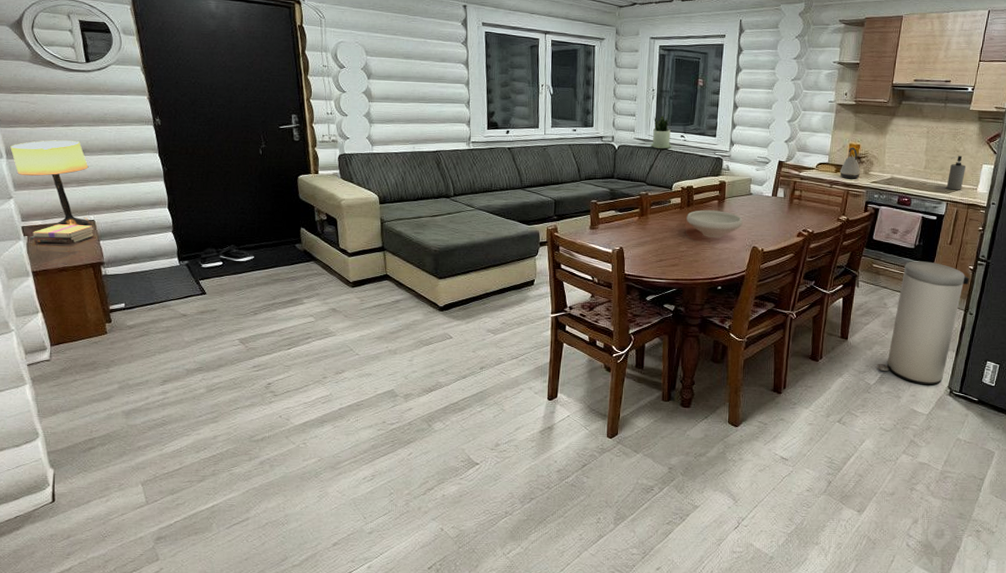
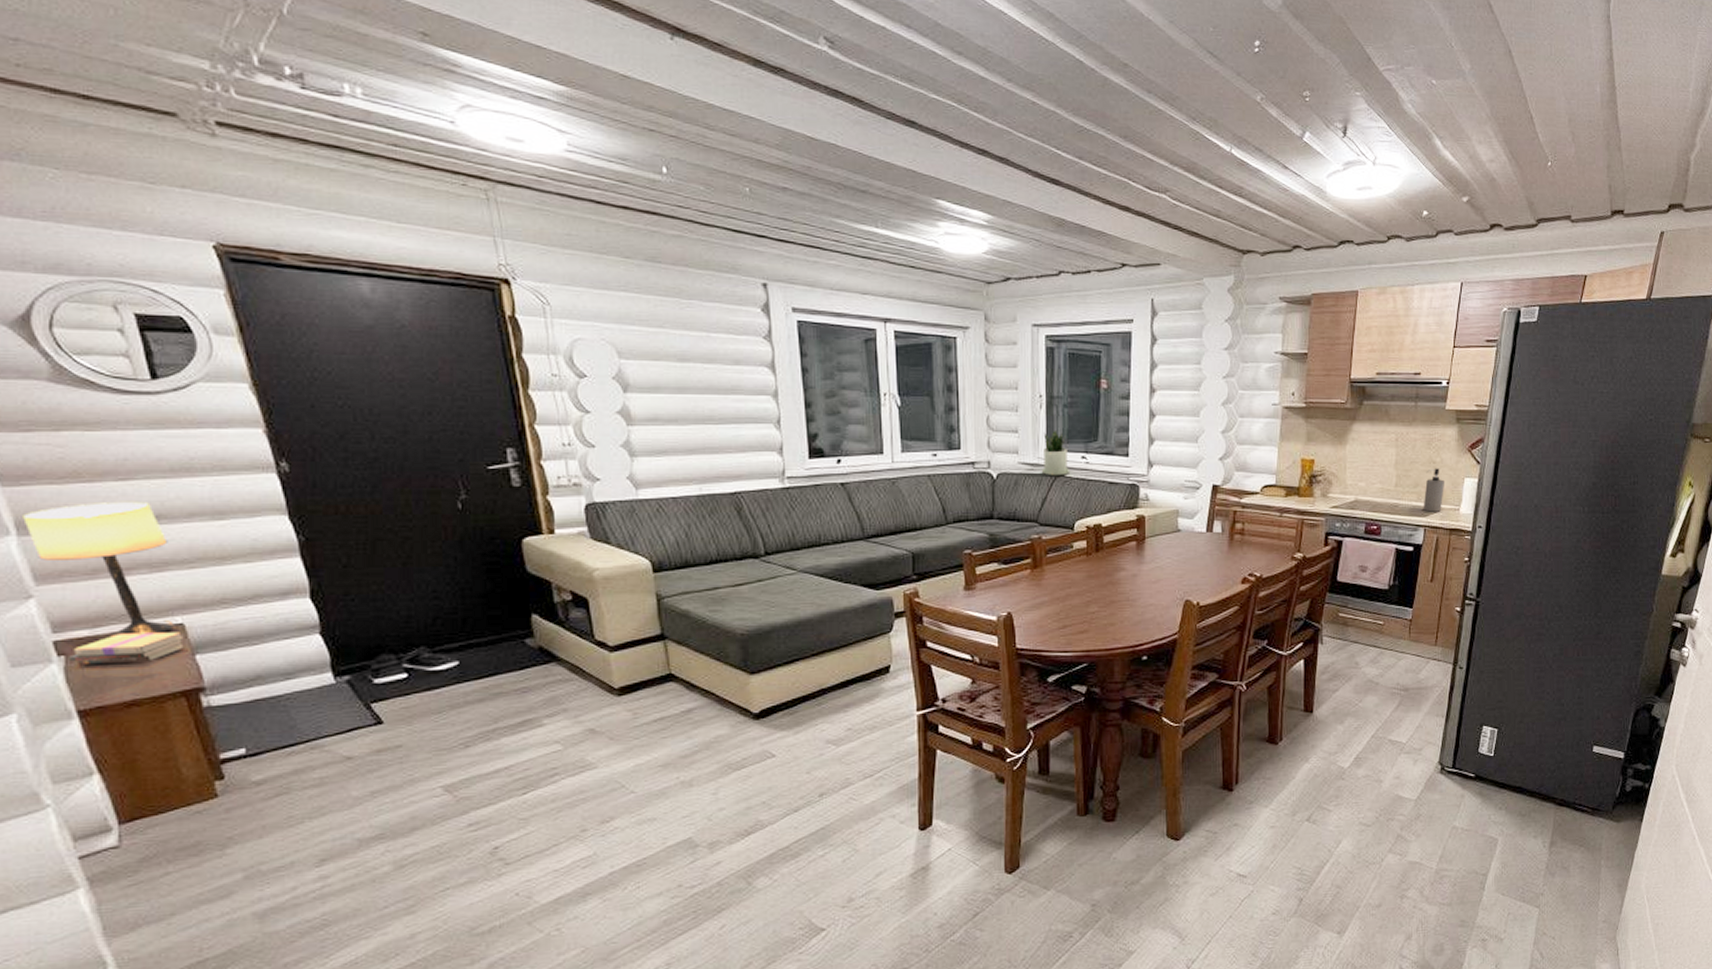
bowl: present [686,210,743,239] -> none [1096,555,1170,593]
kettle: present [840,147,861,179] -> none [1291,462,1318,505]
pedal bin: present [877,261,969,386] -> none [1351,605,1457,763]

